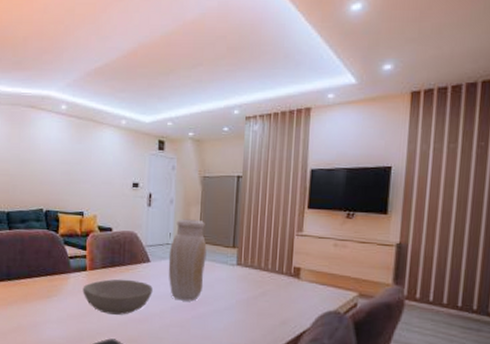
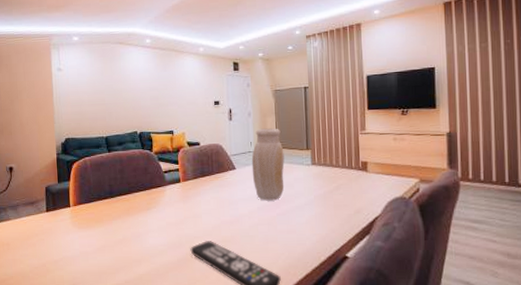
bowl: present [82,279,153,315] -> none [178,186,240,219]

